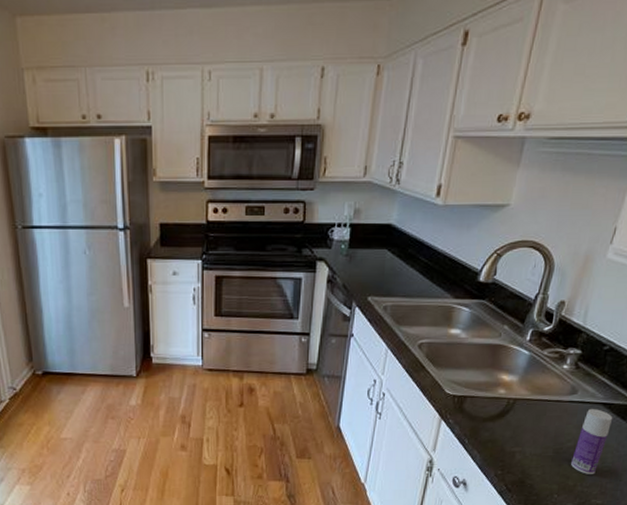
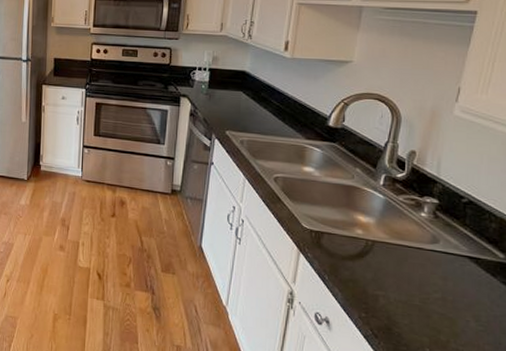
bottle: present [571,409,613,474] -> none [441,261,482,332]

